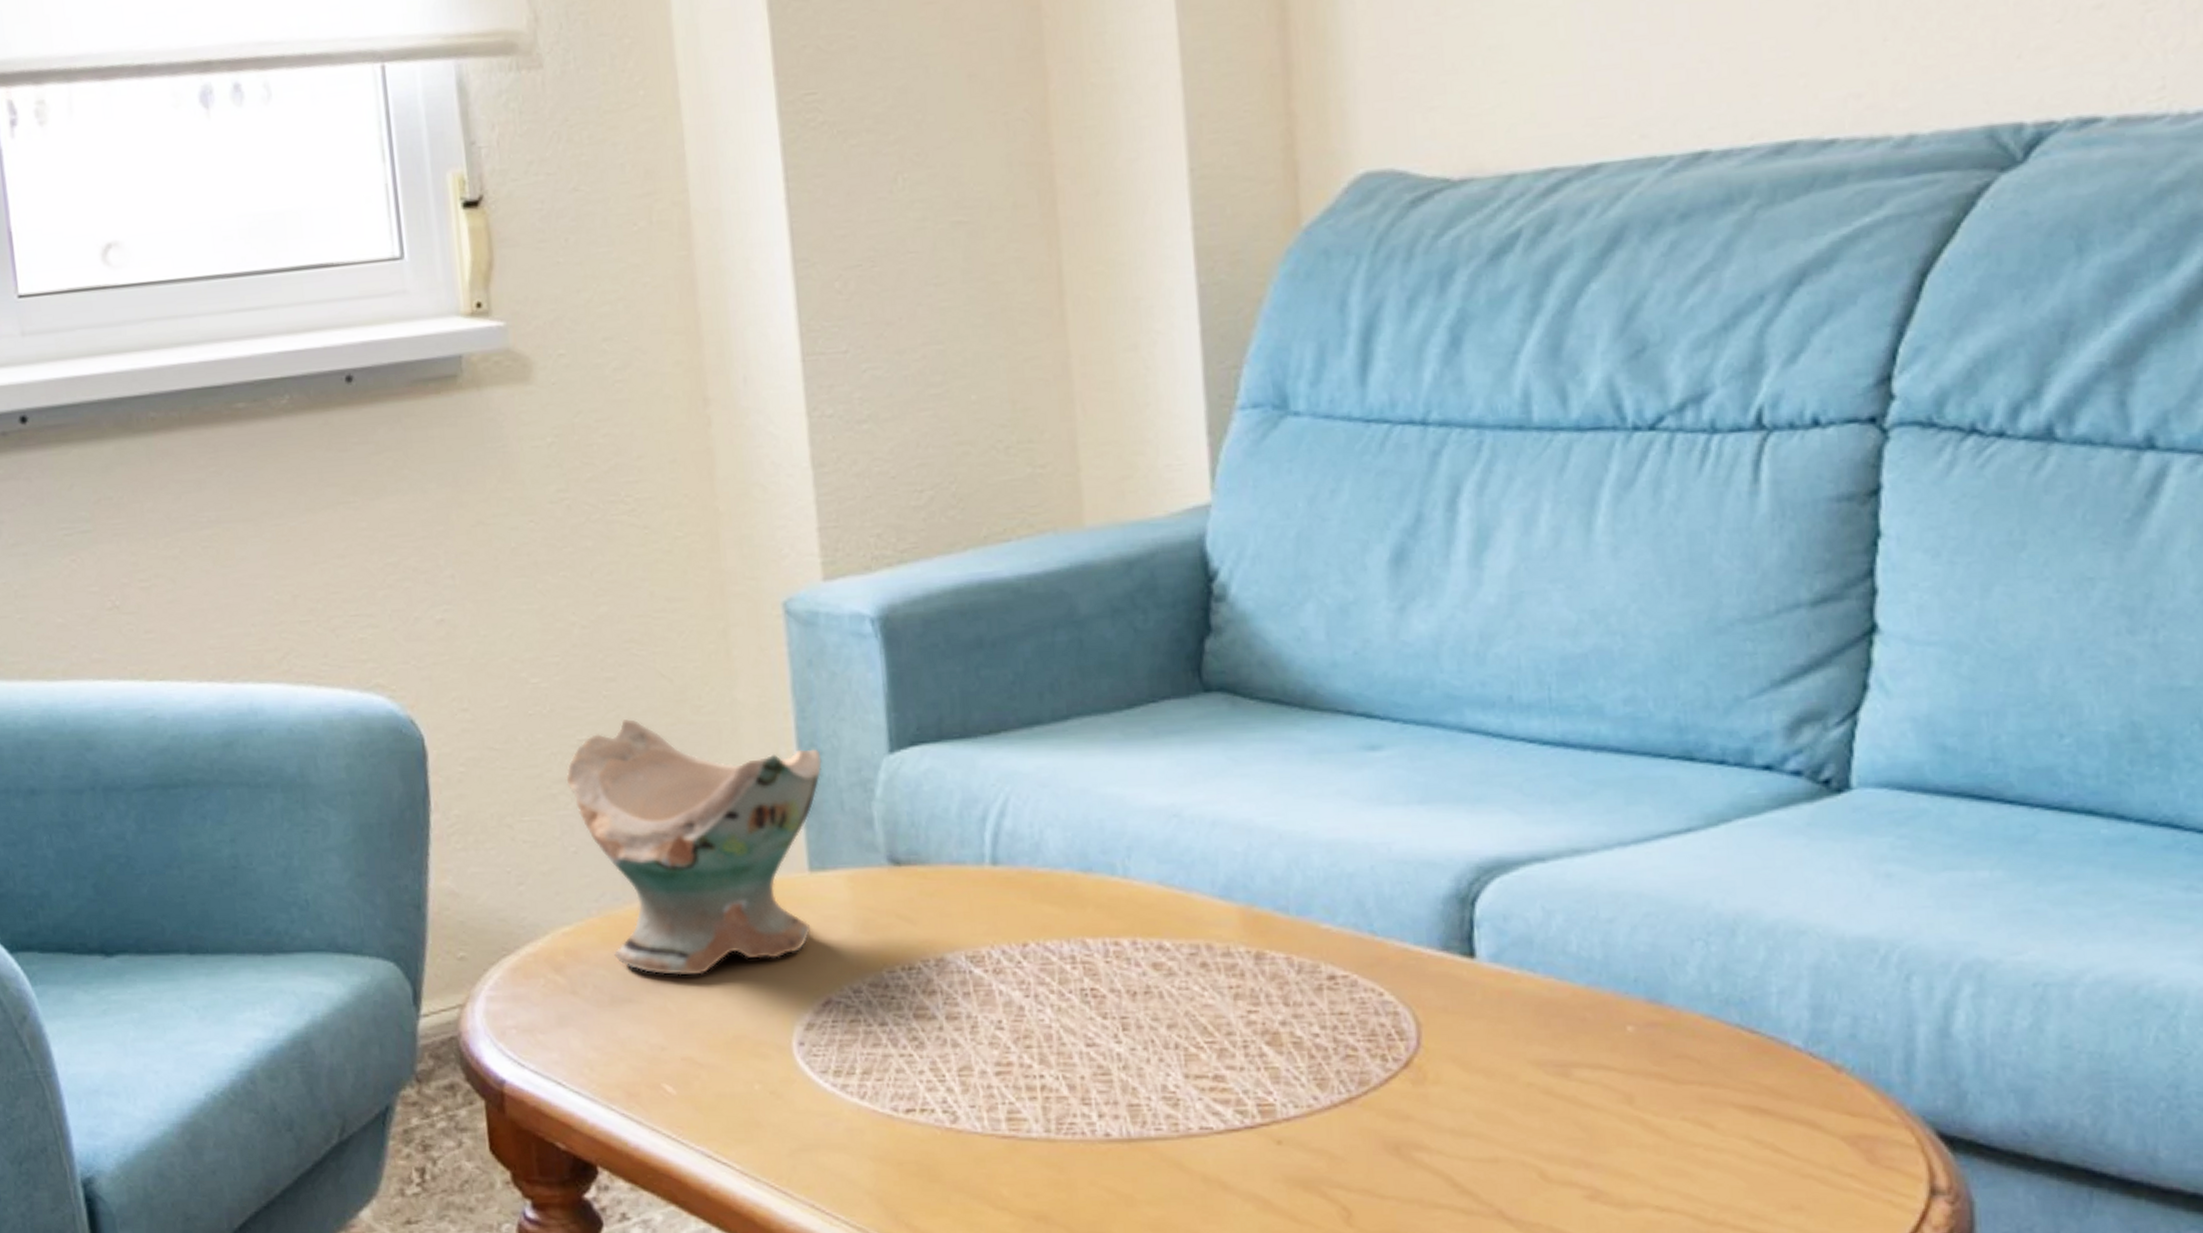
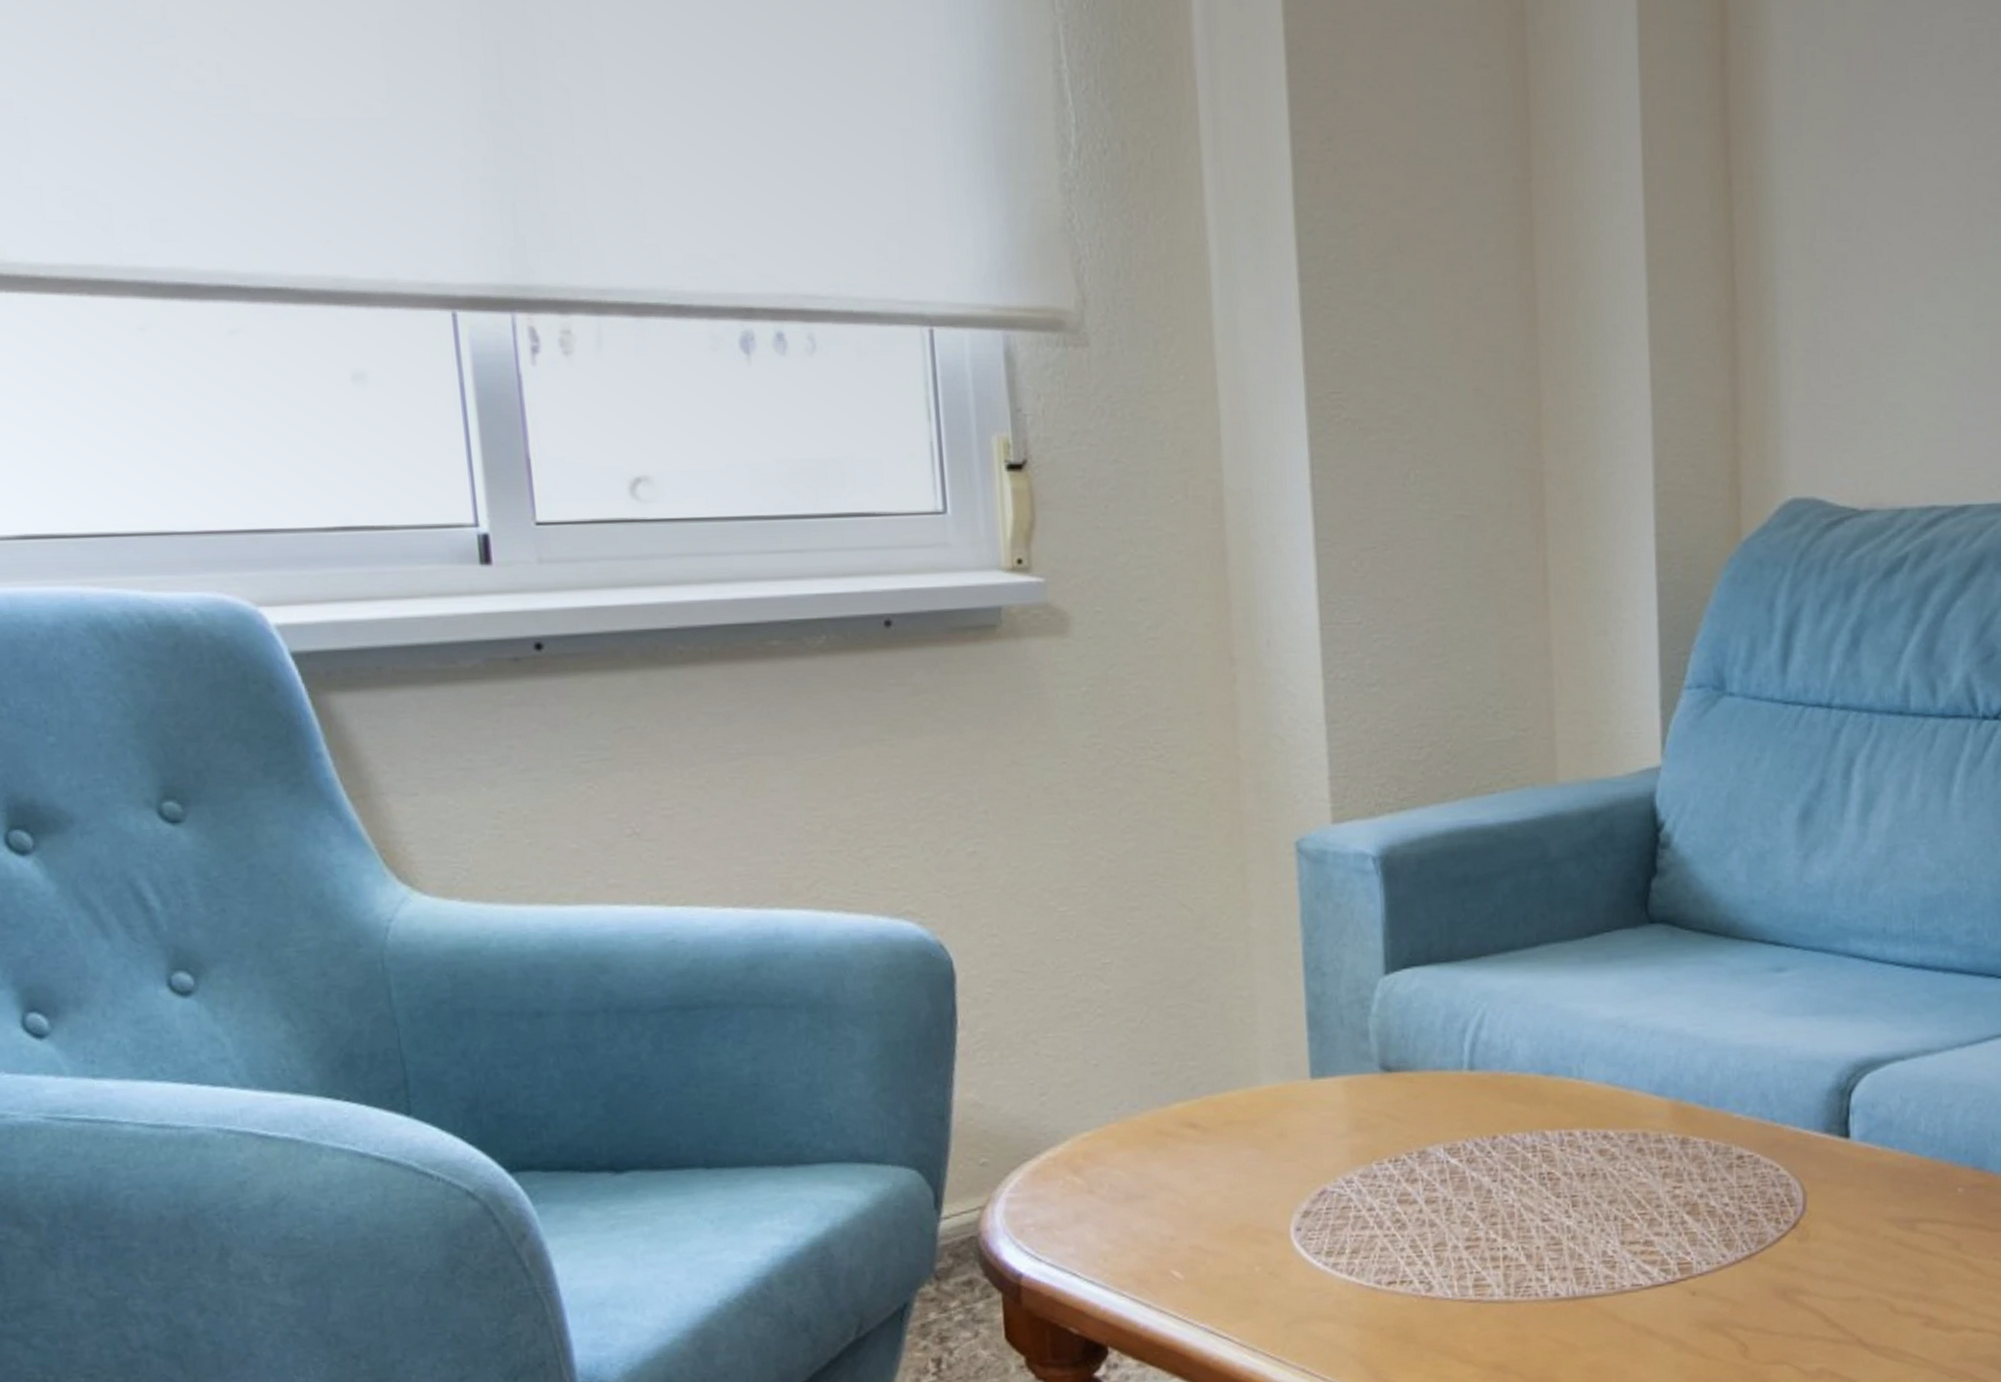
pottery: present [565,718,823,976] -> none [1089,943,1326,1173]

